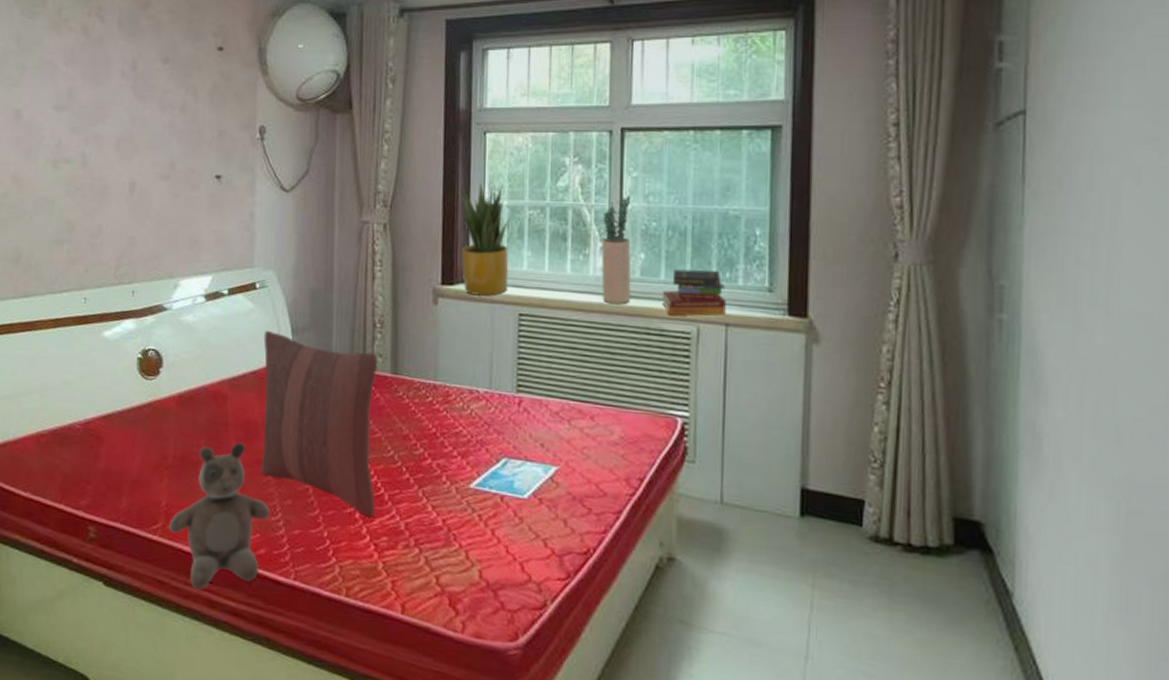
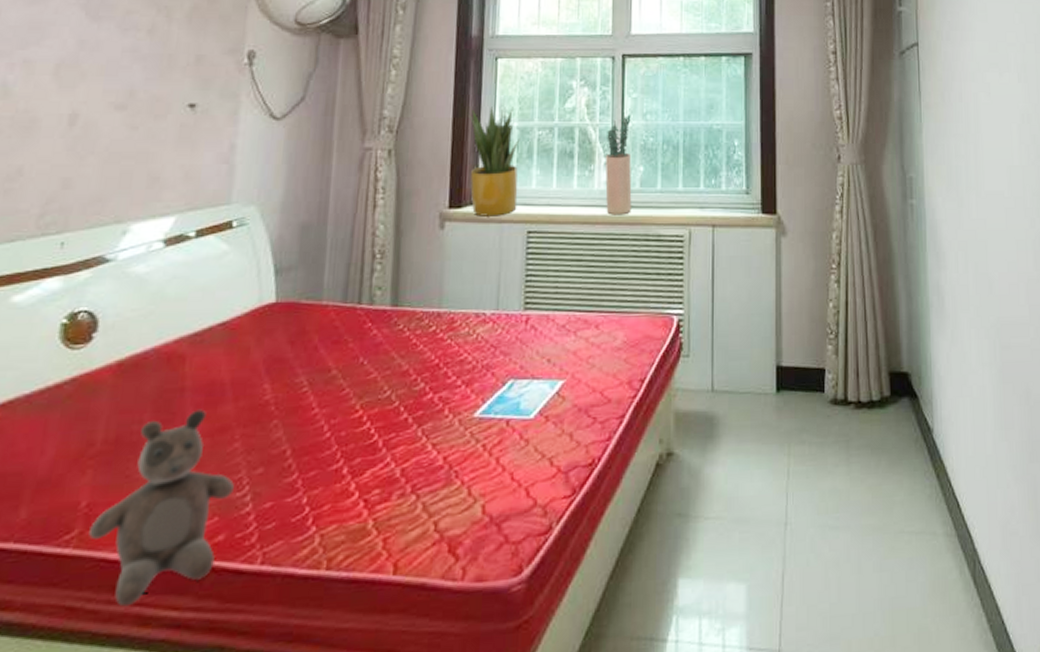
pillow: present [260,331,377,517] -> none [224,274,375,470]
books: present [661,269,726,316] -> none [658,179,712,222]

